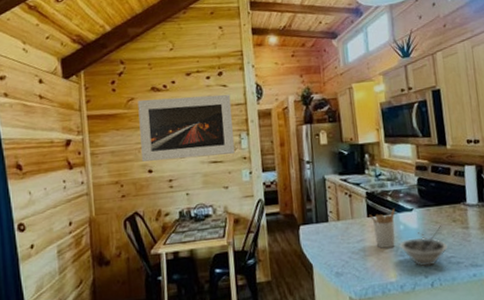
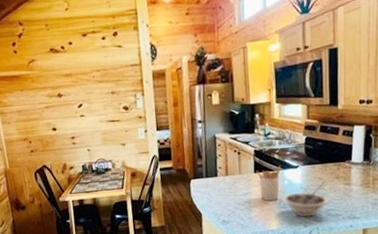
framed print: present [137,94,235,162] -> none [38,55,131,120]

